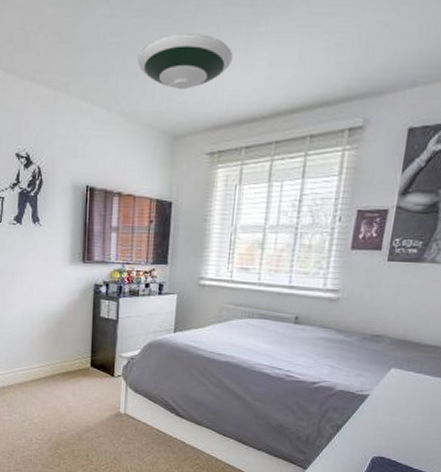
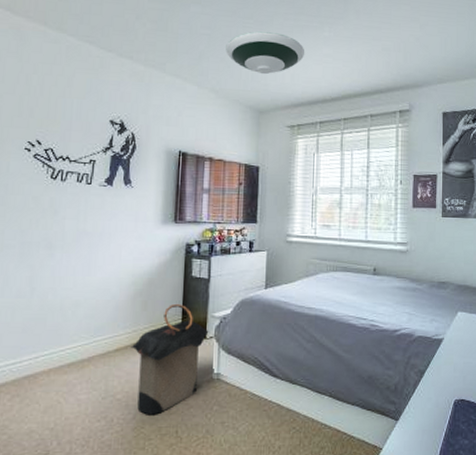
laundry hamper: none [45,342,117,439] -> present [131,303,209,415]

